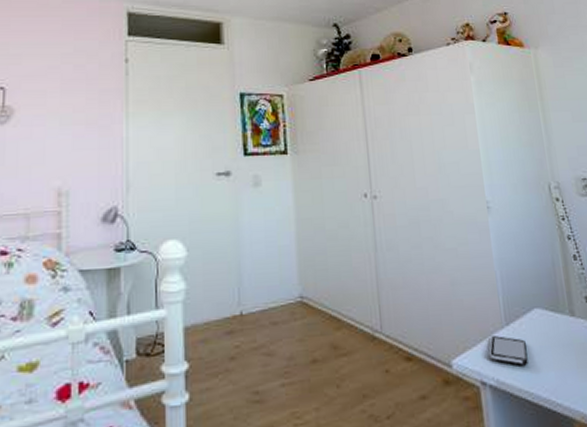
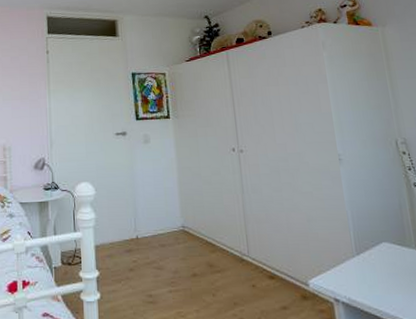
smartphone: present [489,336,528,366] -> none [341,263,377,288]

